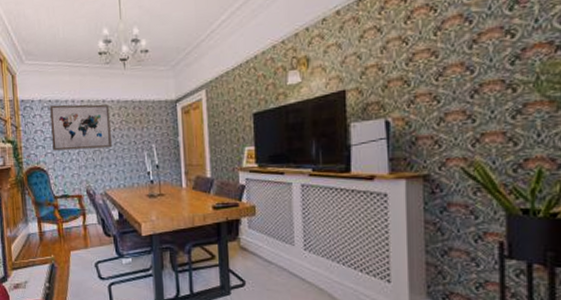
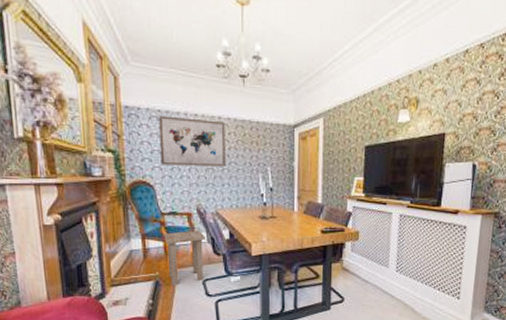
side table: none [57,212,96,269] -> present [164,230,205,287]

